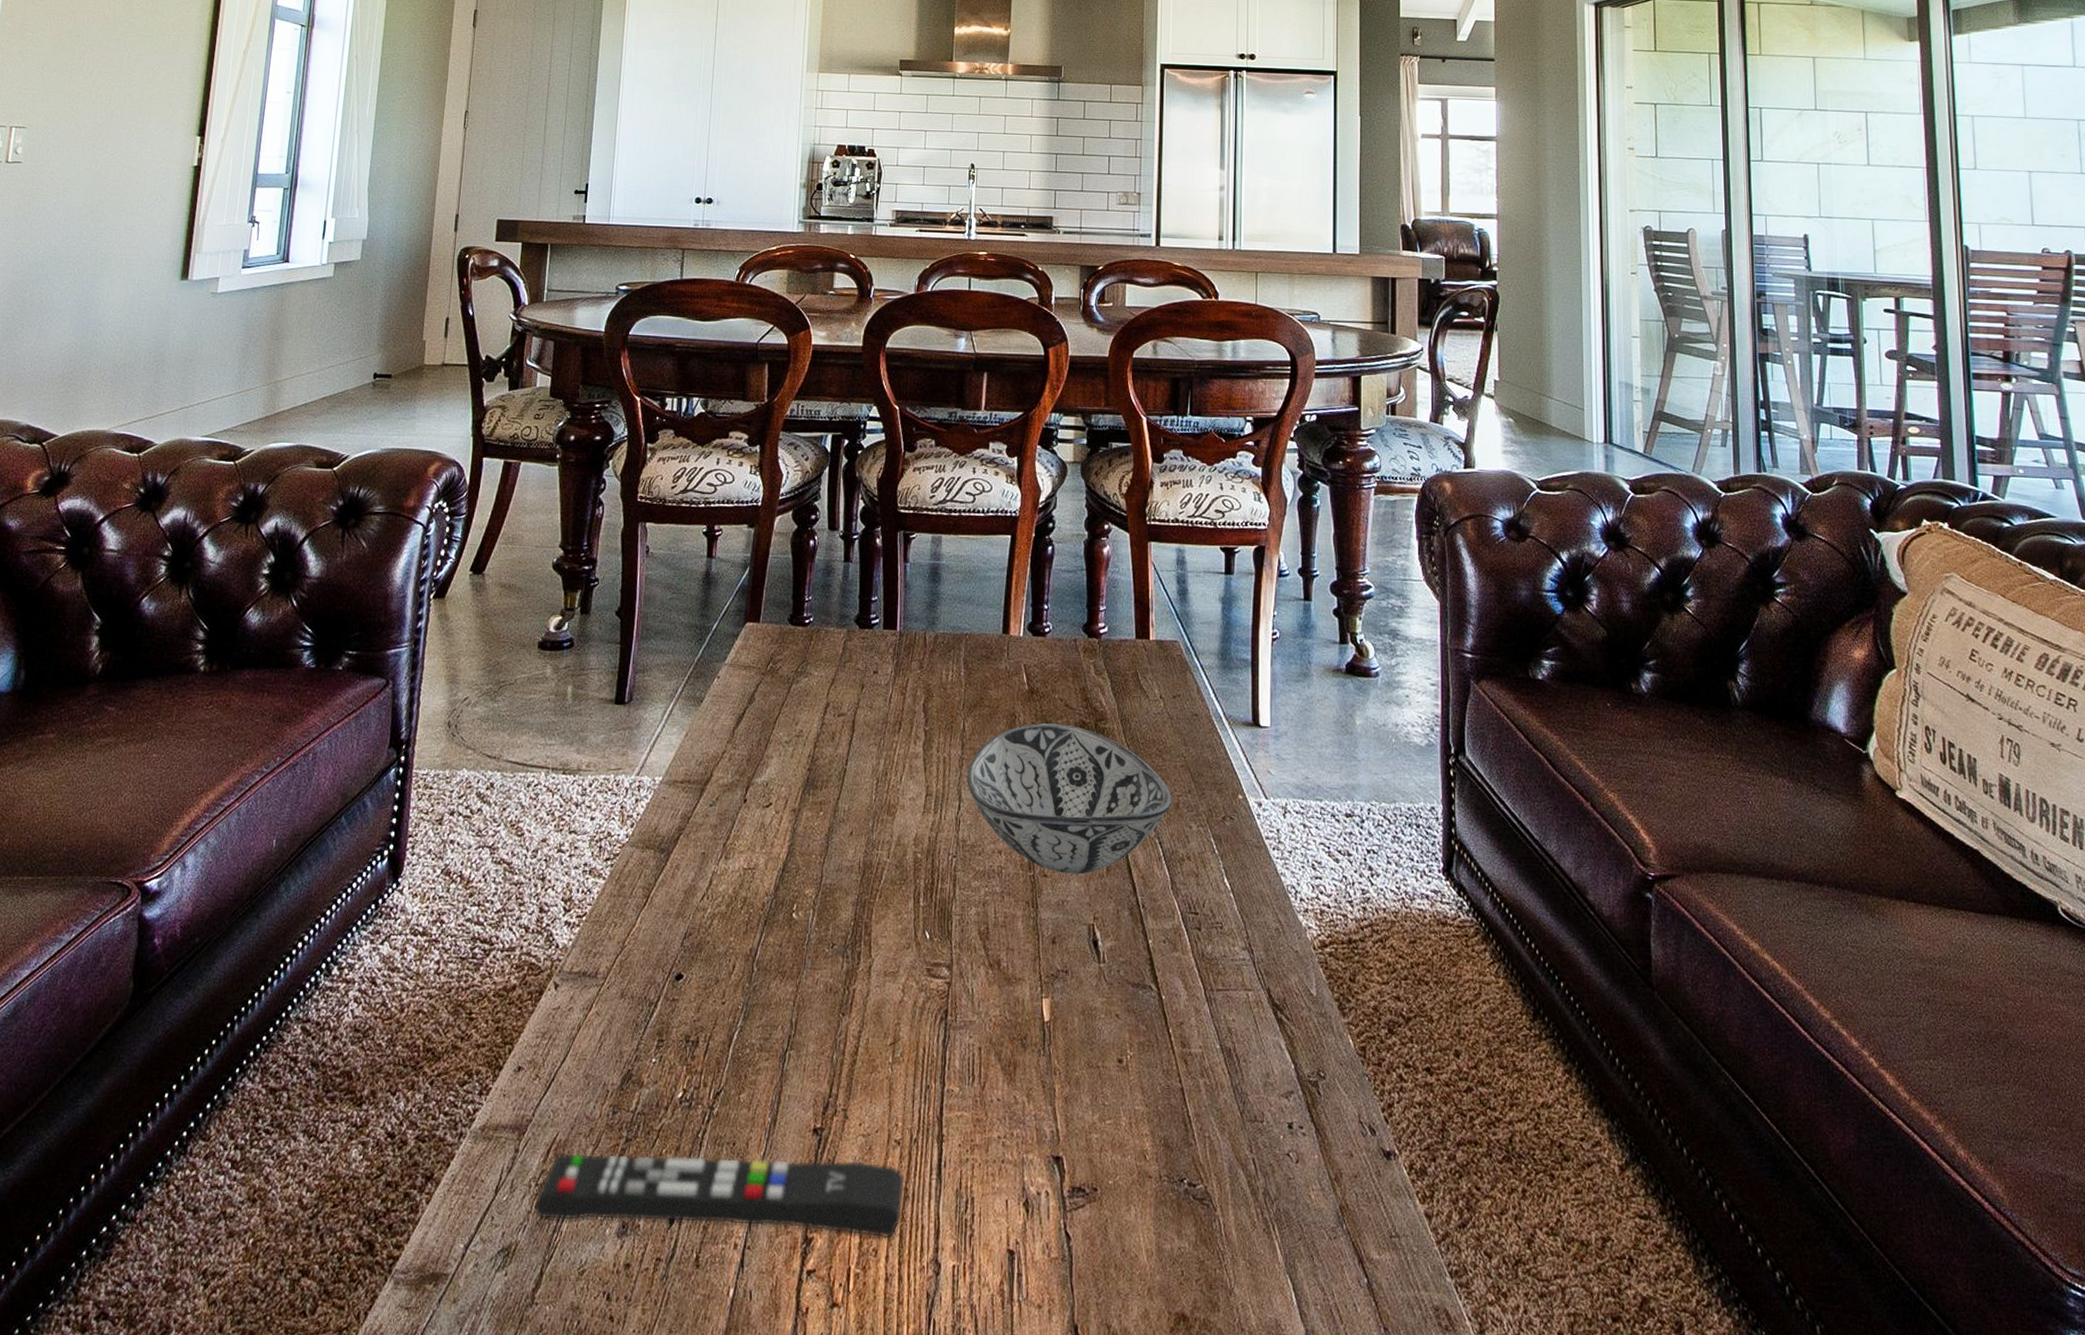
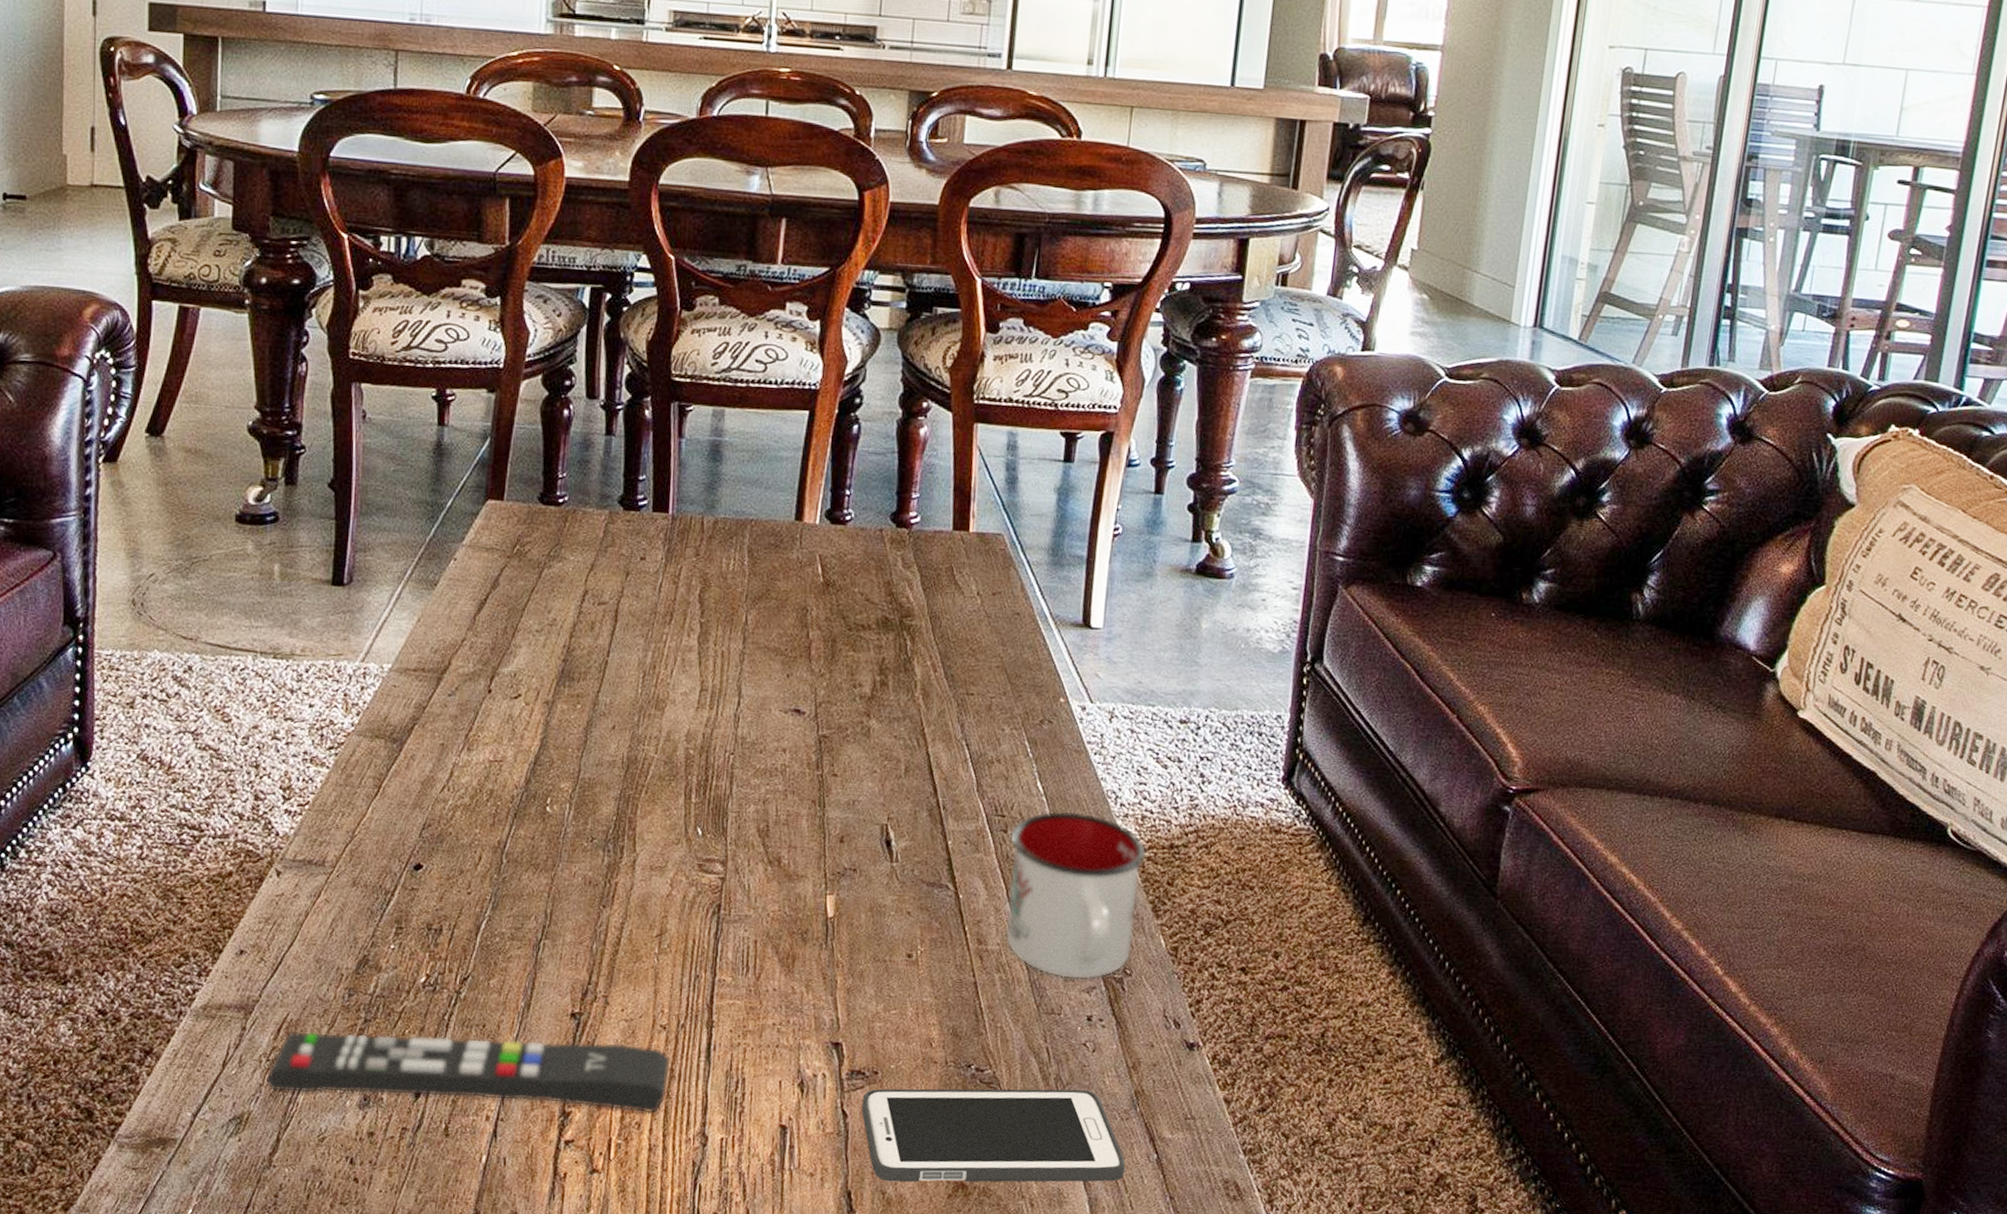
decorative bowl: present [967,723,1172,875] -> none [748,618,984,775]
cell phone: none [1083,1204,1337,1314] -> present [861,1088,1125,1182]
mug: none [1203,907,1328,1083] -> present [1005,811,1147,979]

